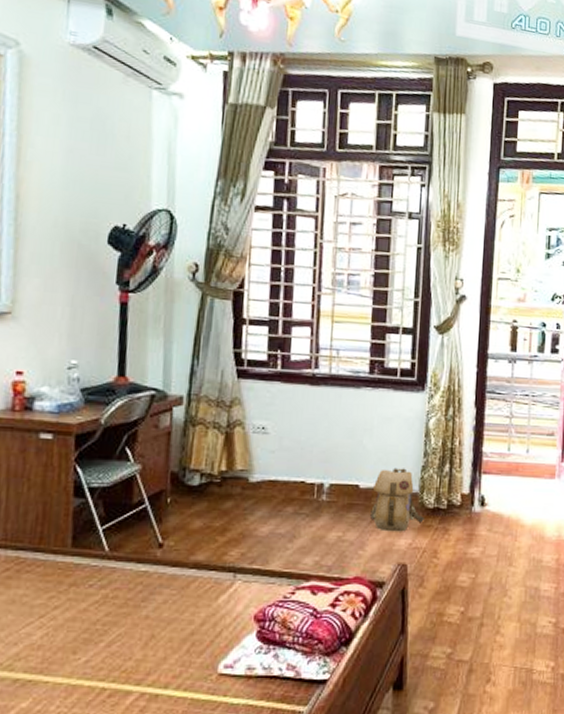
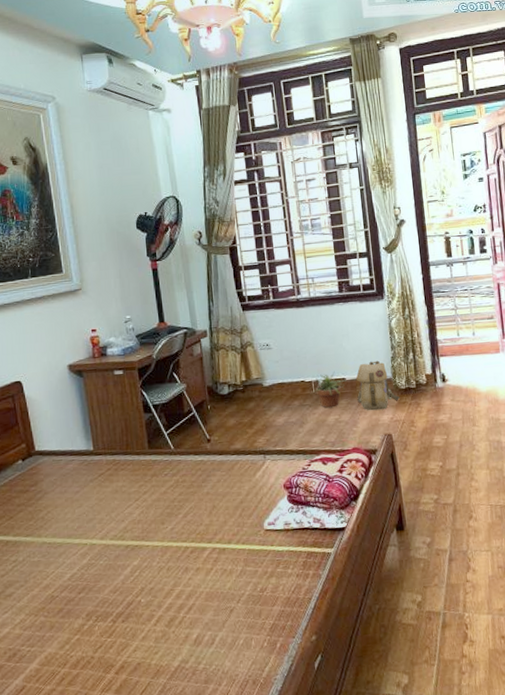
potted plant: none [313,475,360,521] -> present [312,372,346,408]

